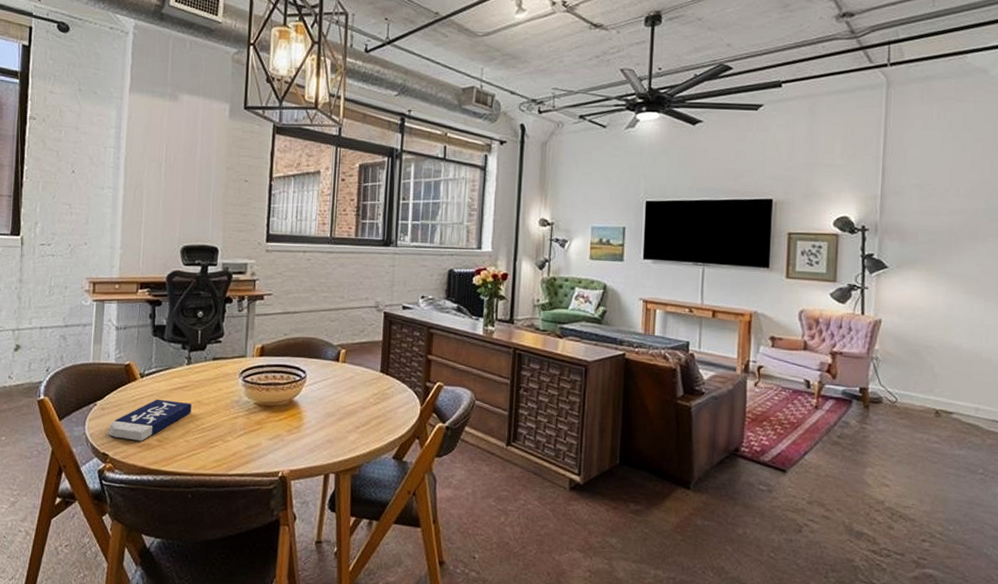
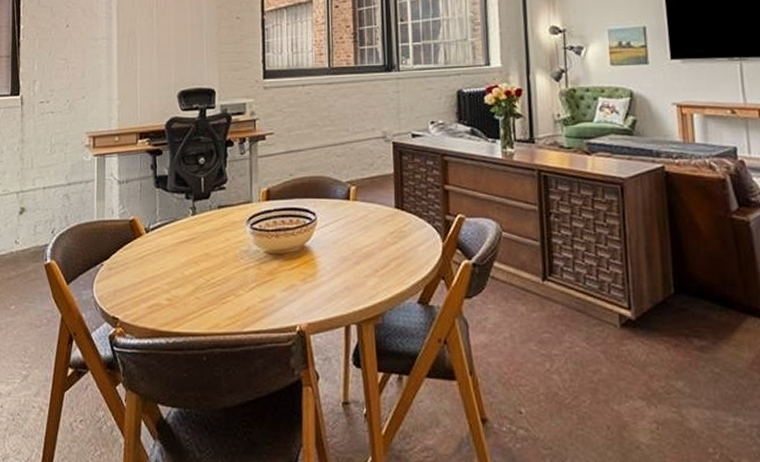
book: present [109,399,192,441] -> none [118,254,200,301]

